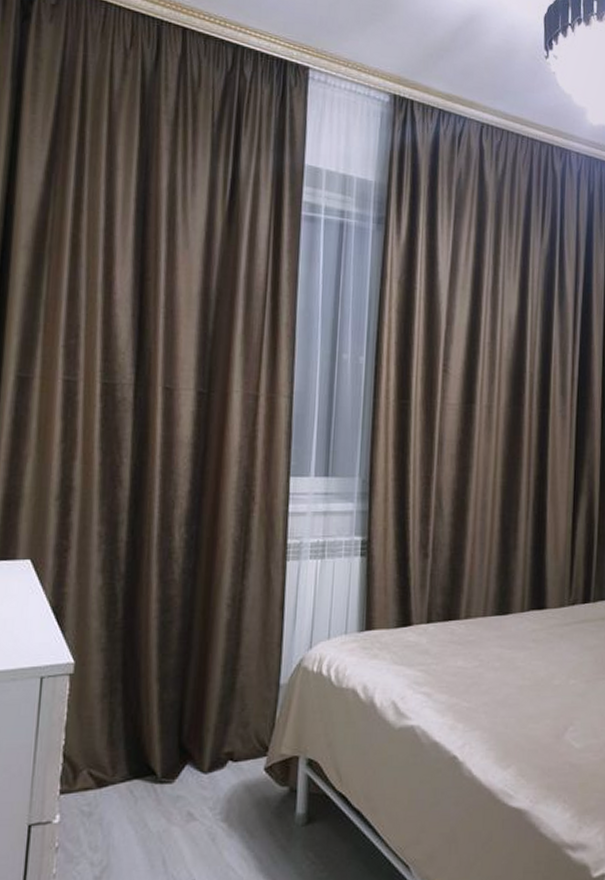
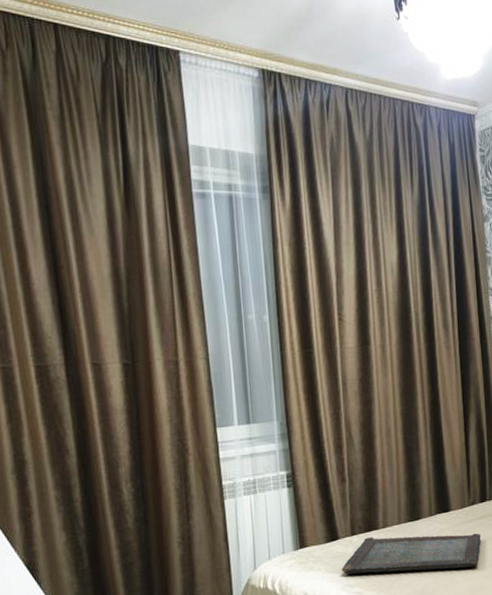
serving tray: none [410,628,580,681] -> present [341,533,481,575]

